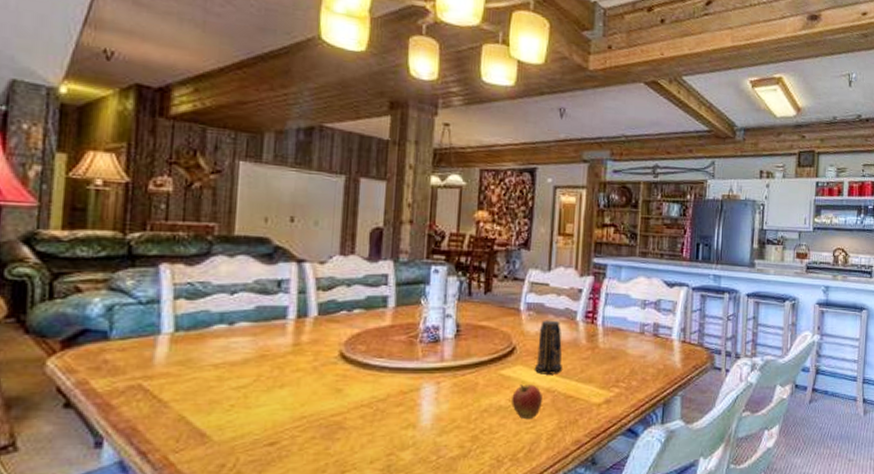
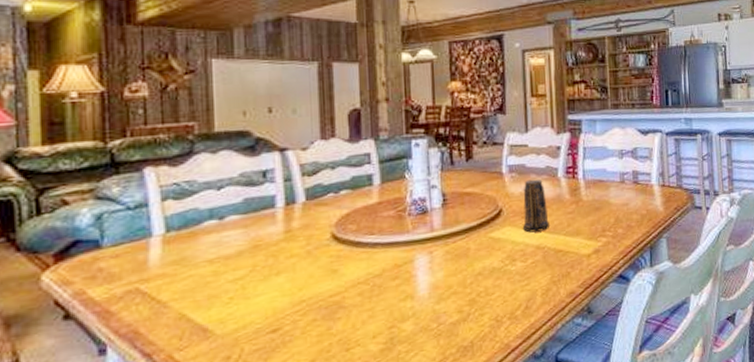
fruit: present [512,384,543,420] -> none [504,243,535,278]

